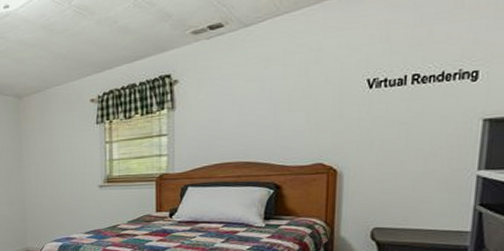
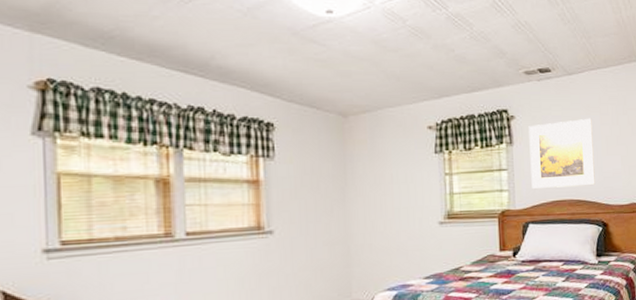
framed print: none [193,72,271,152] -> present [528,118,595,188]

